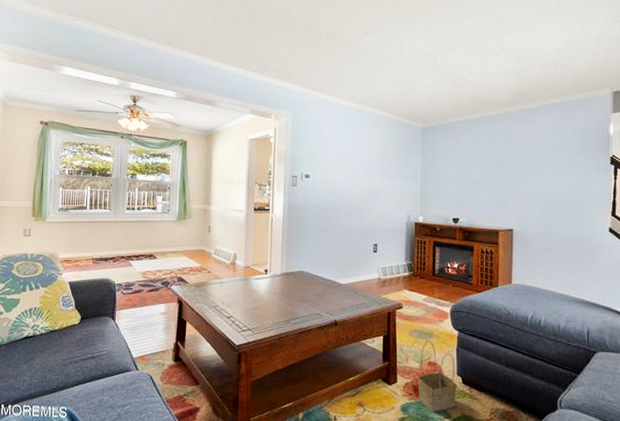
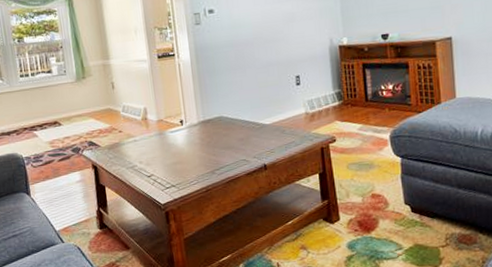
basket: present [417,341,457,413] -> none [362,172,406,246]

